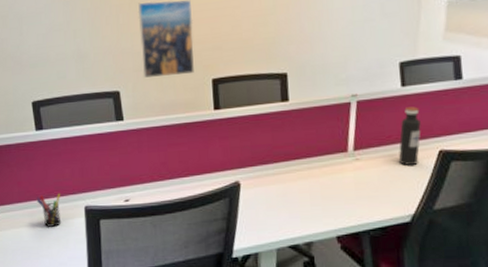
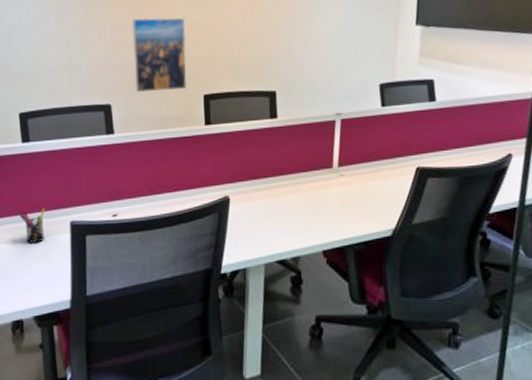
water bottle: present [398,106,421,165] -> none [379,126,400,181]

